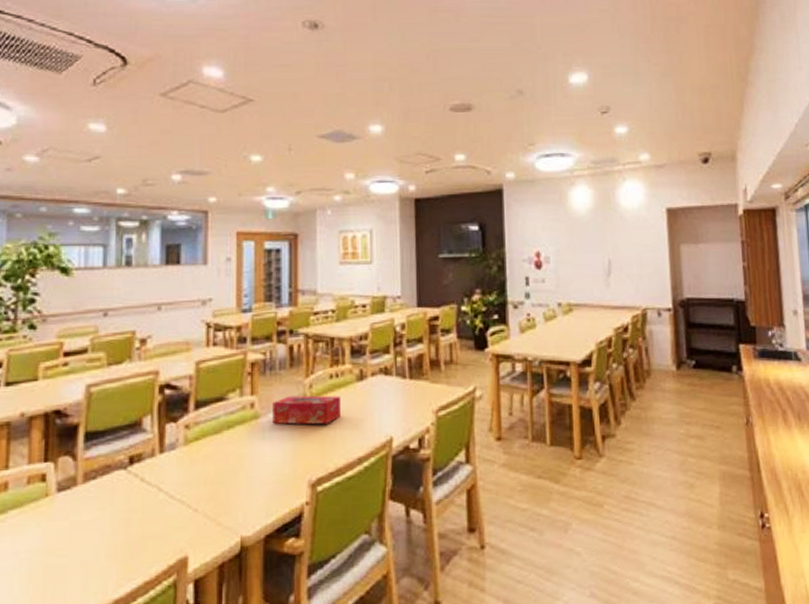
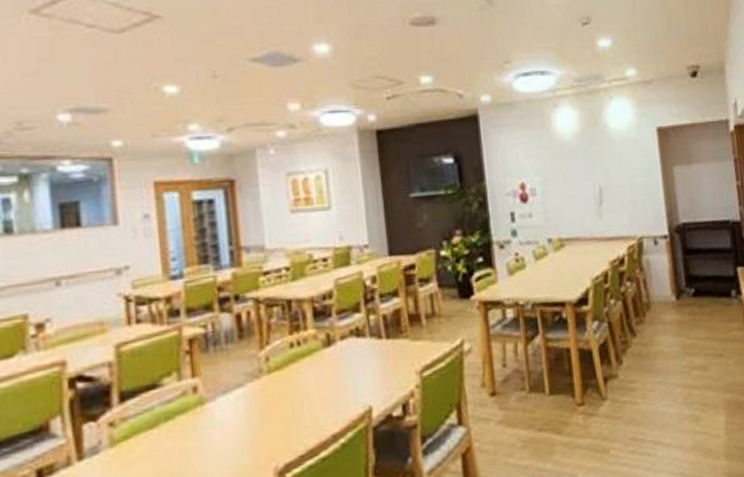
tissue box: present [273,395,340,425] -> none [221,366,307,409]

